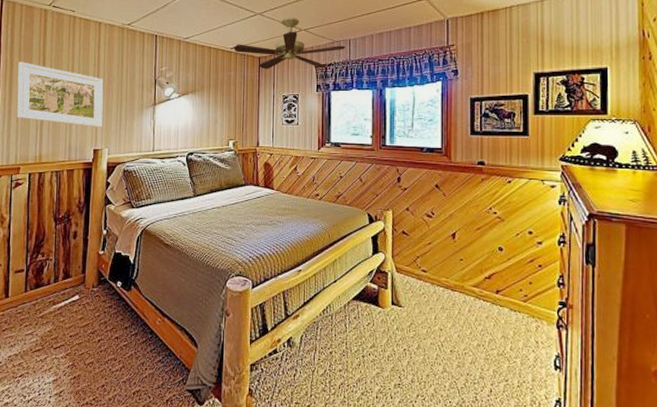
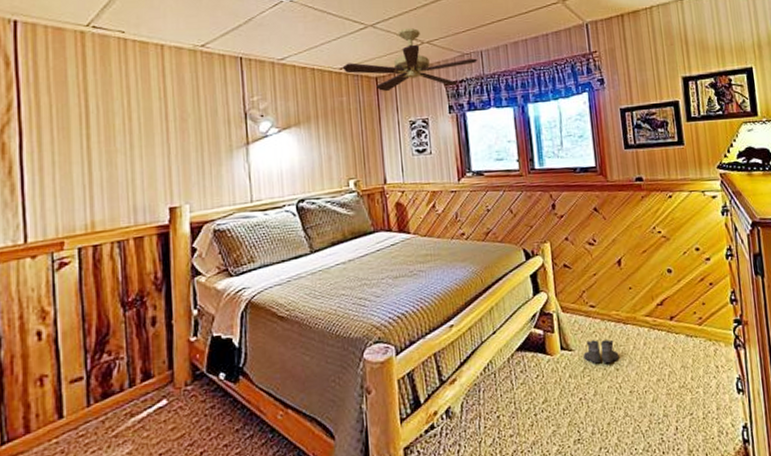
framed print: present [17,62,104,128] -> none [48,101,178,180]
boots: none [412,300,444,324] -> present [583,339,620,364]

